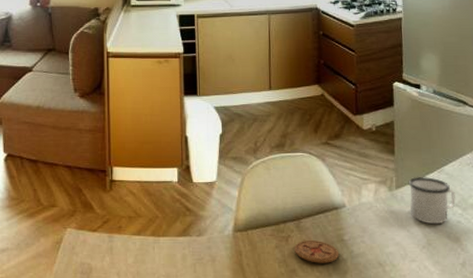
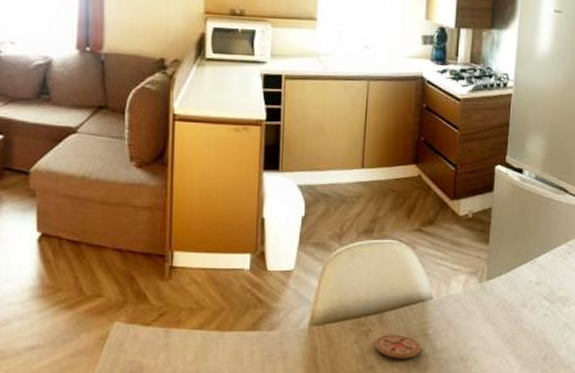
mug: present [408,176,455,225] -> none [498,267,545,318]

